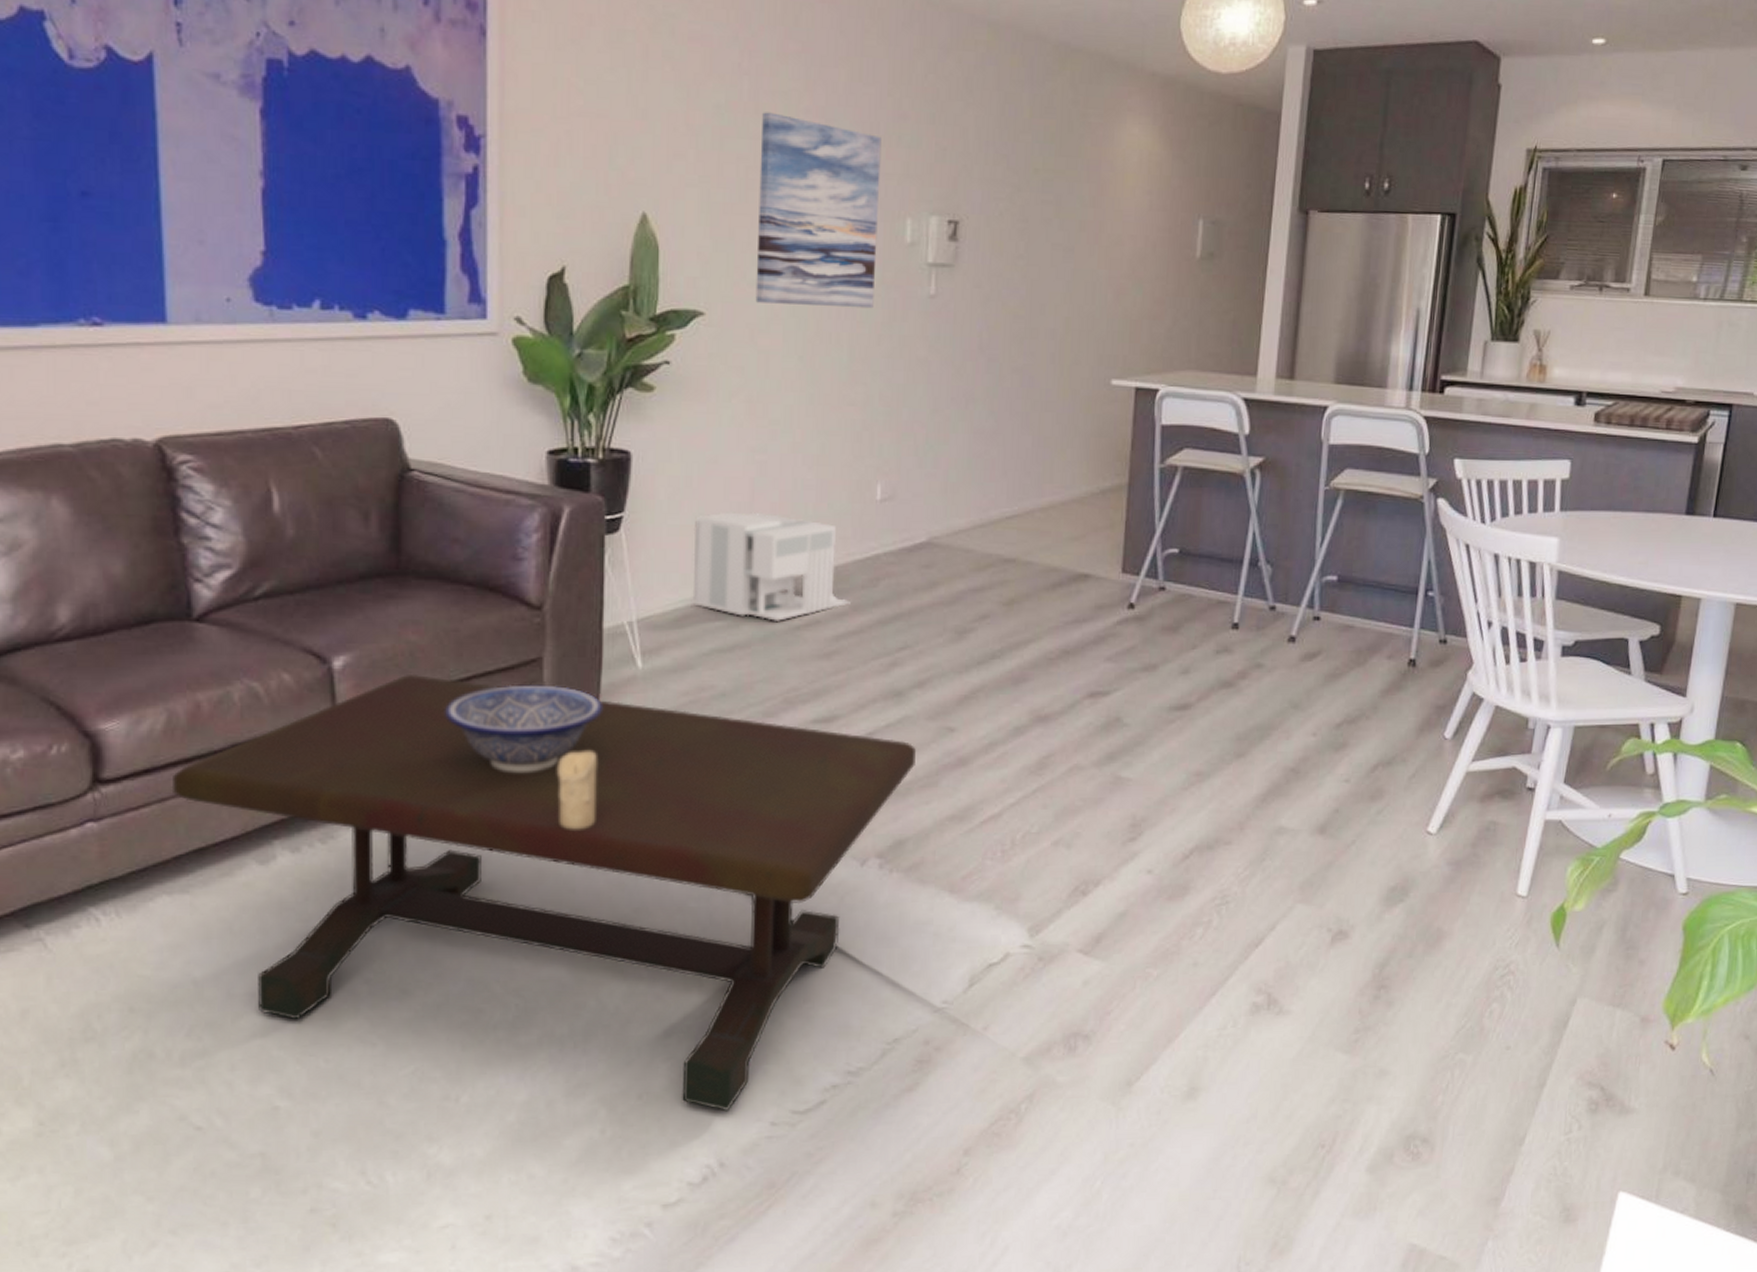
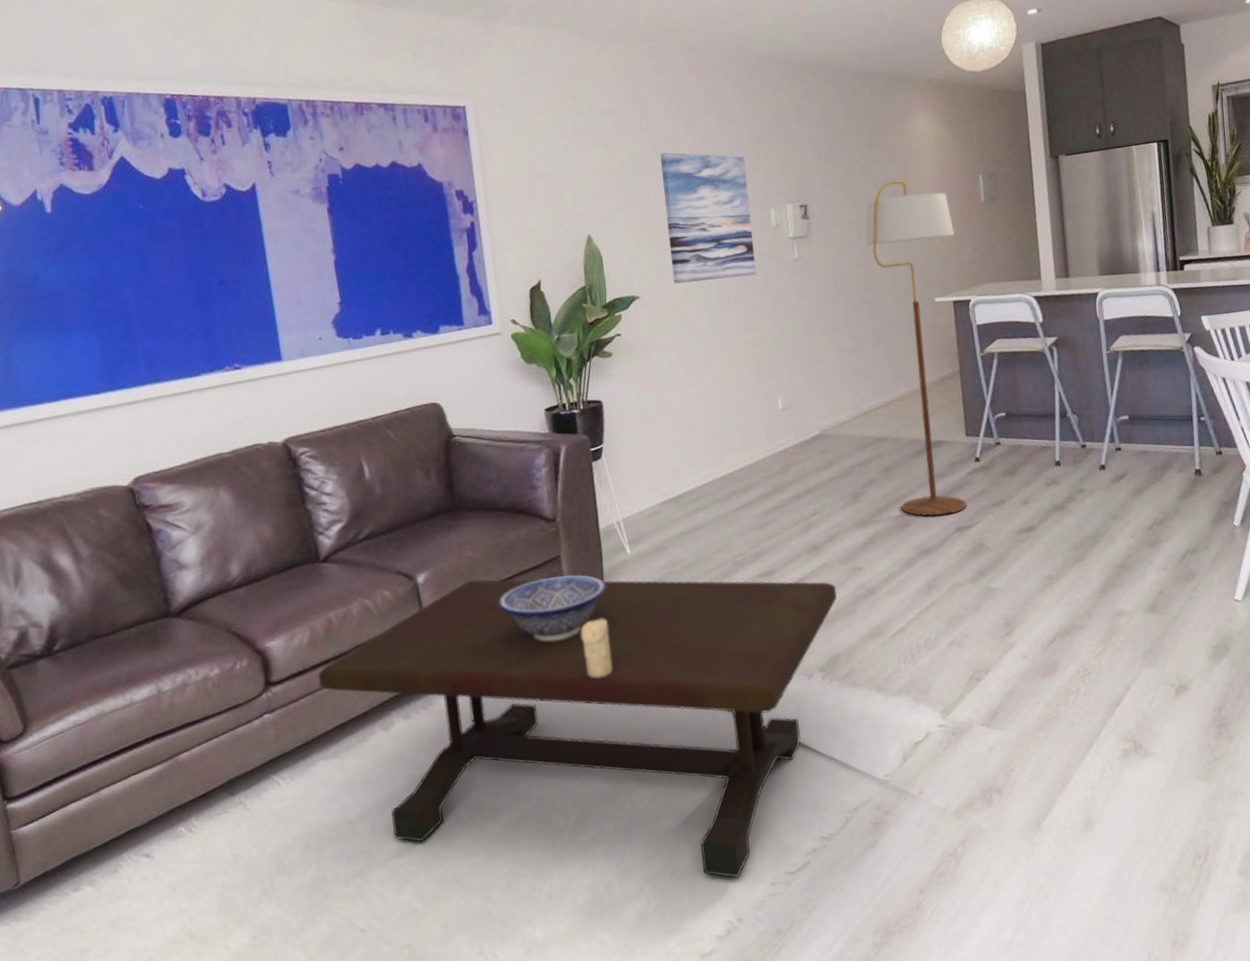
architectural model: present [692,510,850,621] -> none [653,430,772,507]
floor lamp: none [1019,206,1154,673] -> present [865,180,967,516]

